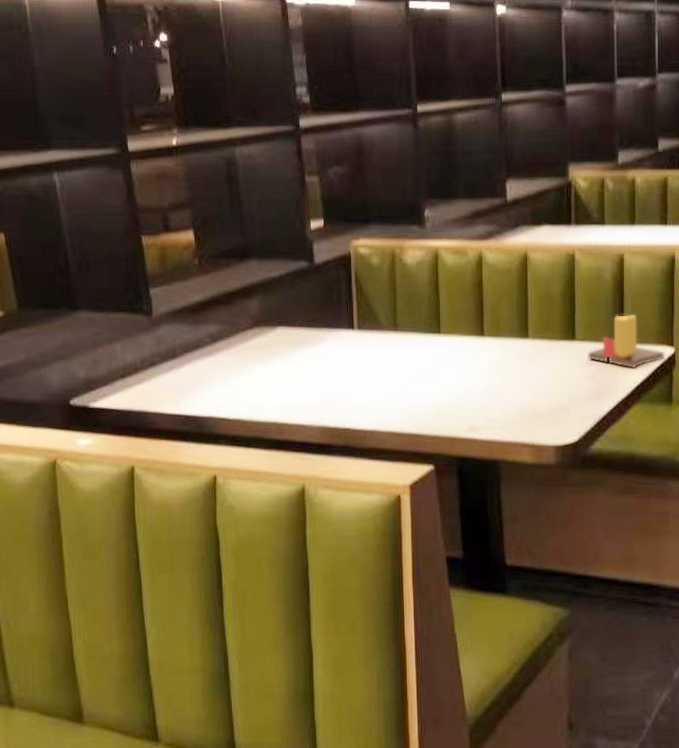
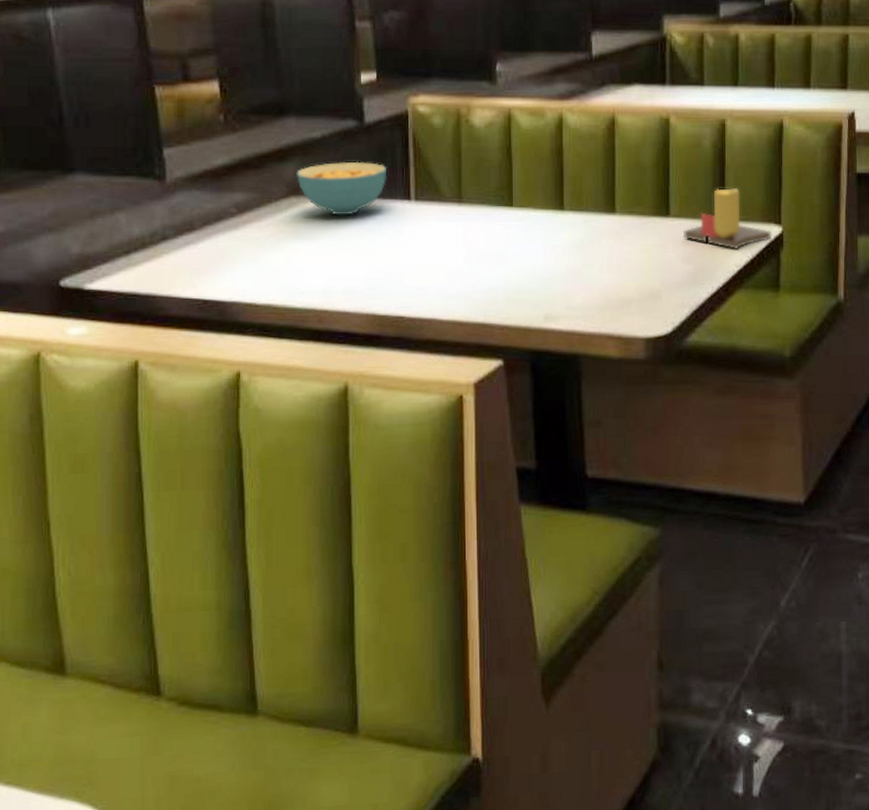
cereal bowl: none [259,296,333,343] -> present [297,161,386,216]

